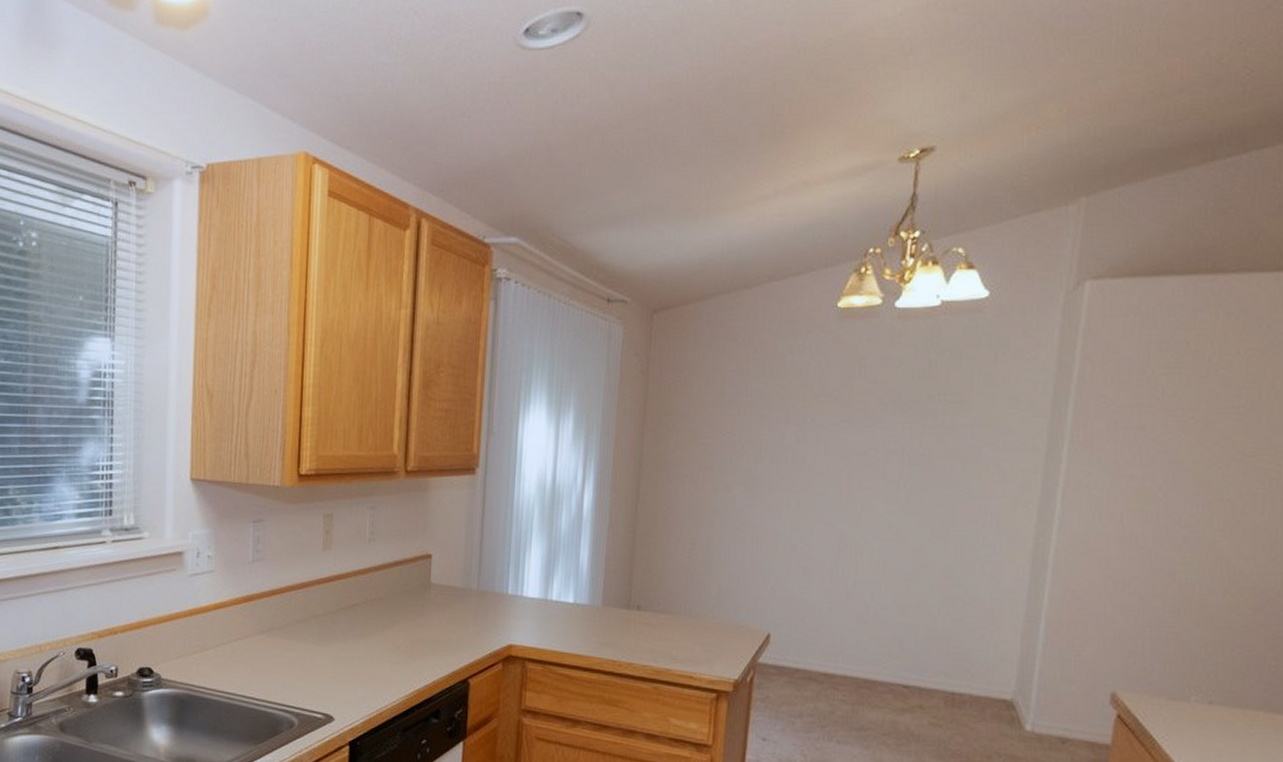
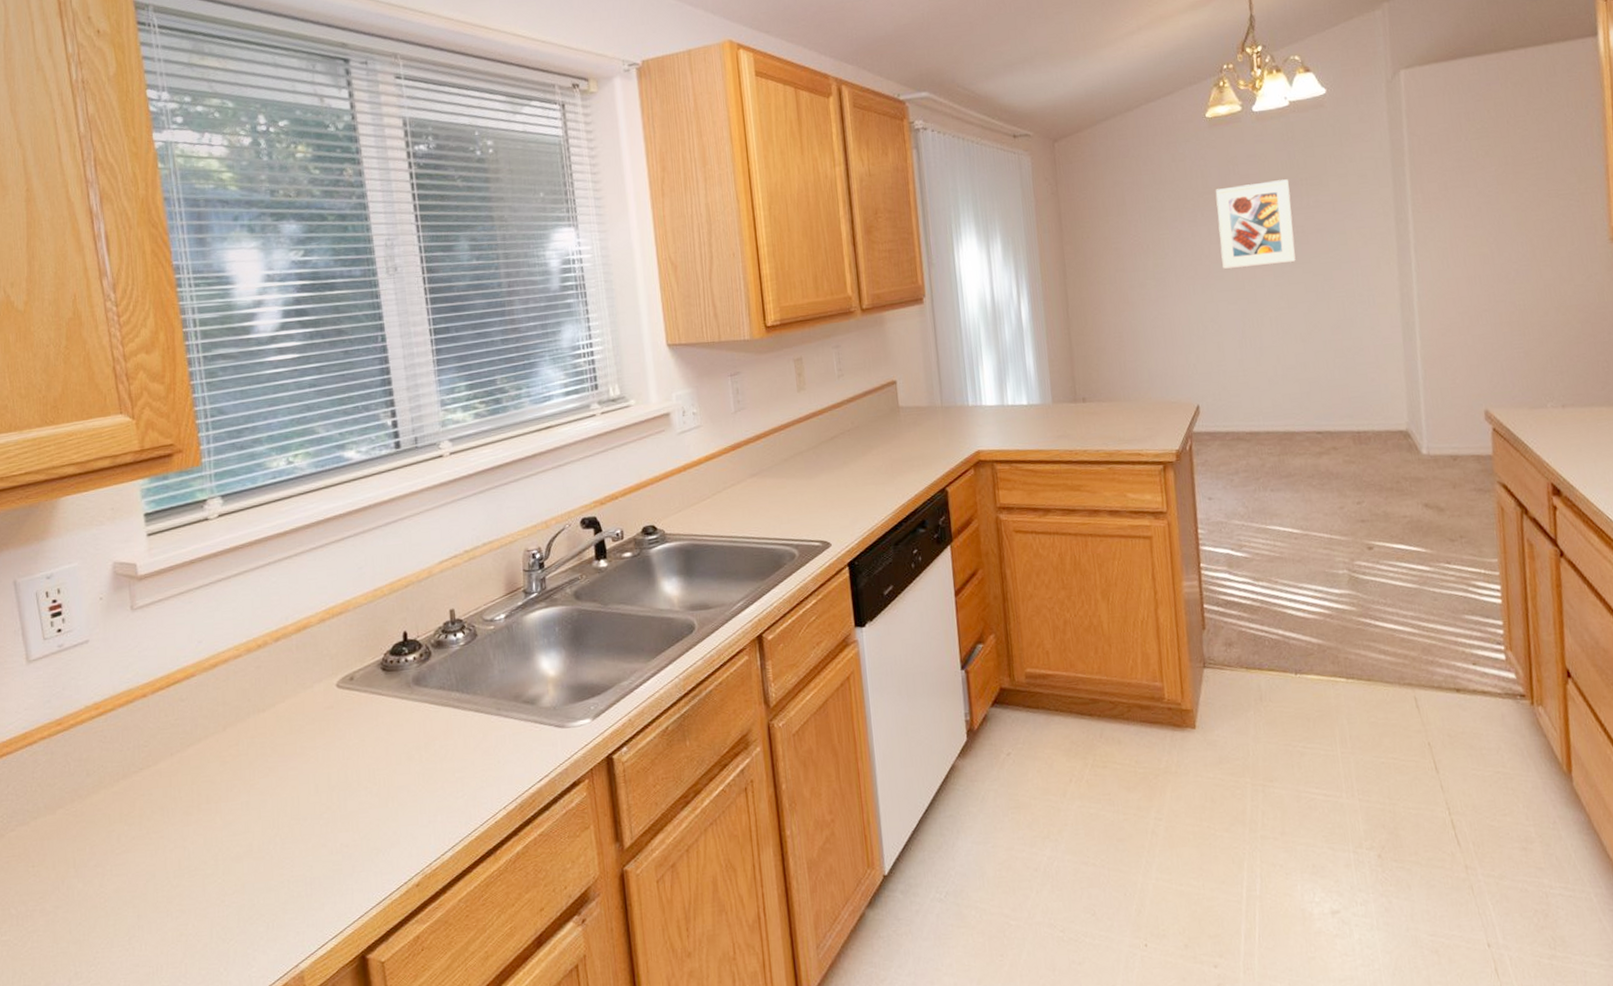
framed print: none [826,391,924,488] -> present [1215,179,1296,269]

